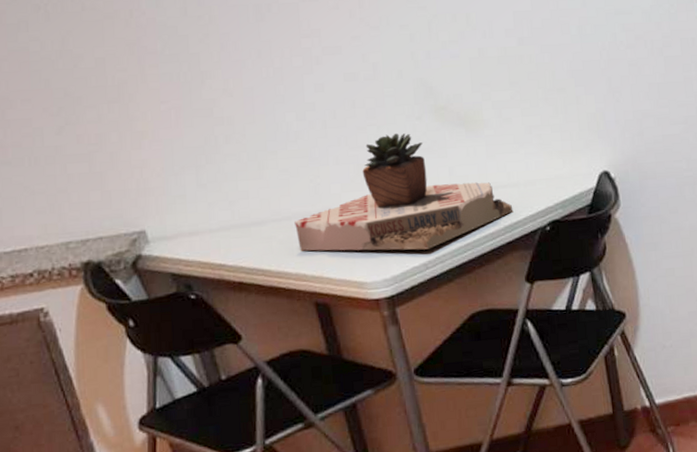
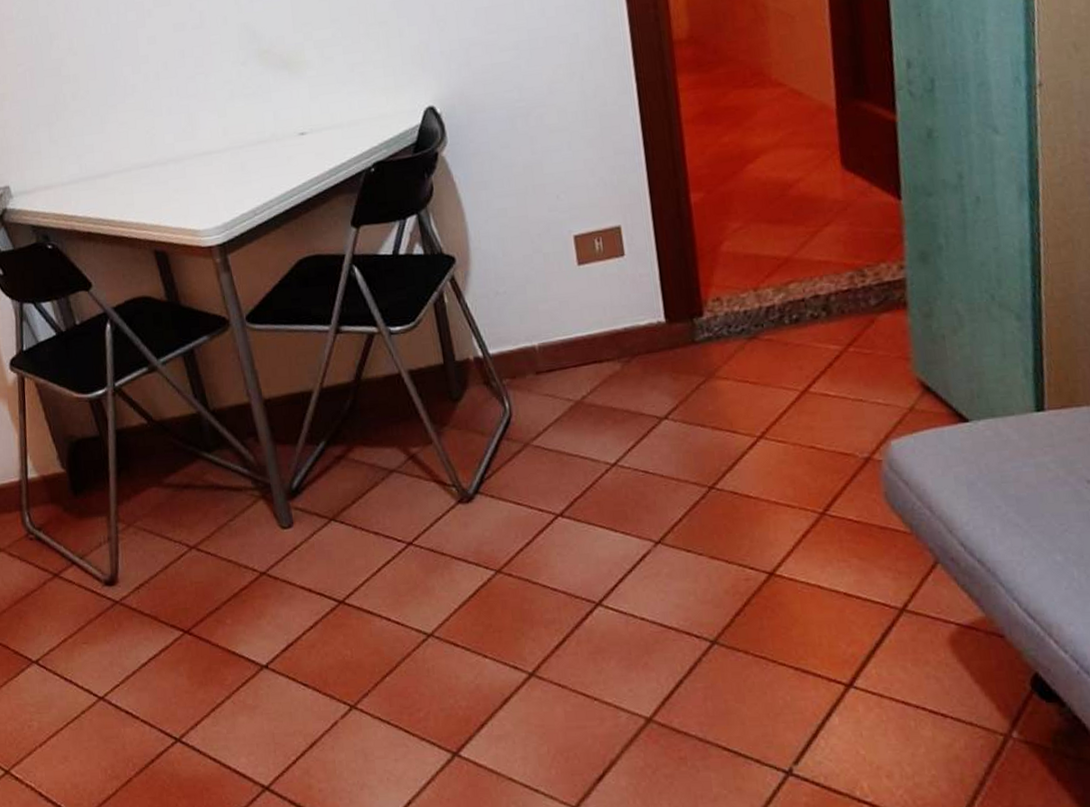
succulent plant: present [294,133,513,251] -> none [134,79,337,201]

